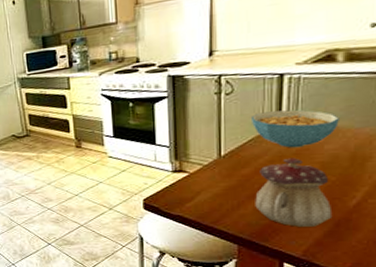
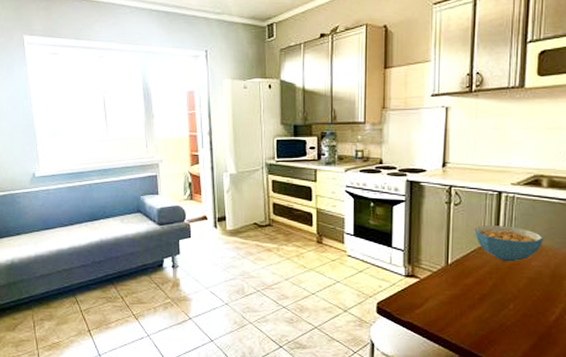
teapot: present [255,158,333,227] -> none [475,271,537,340]

